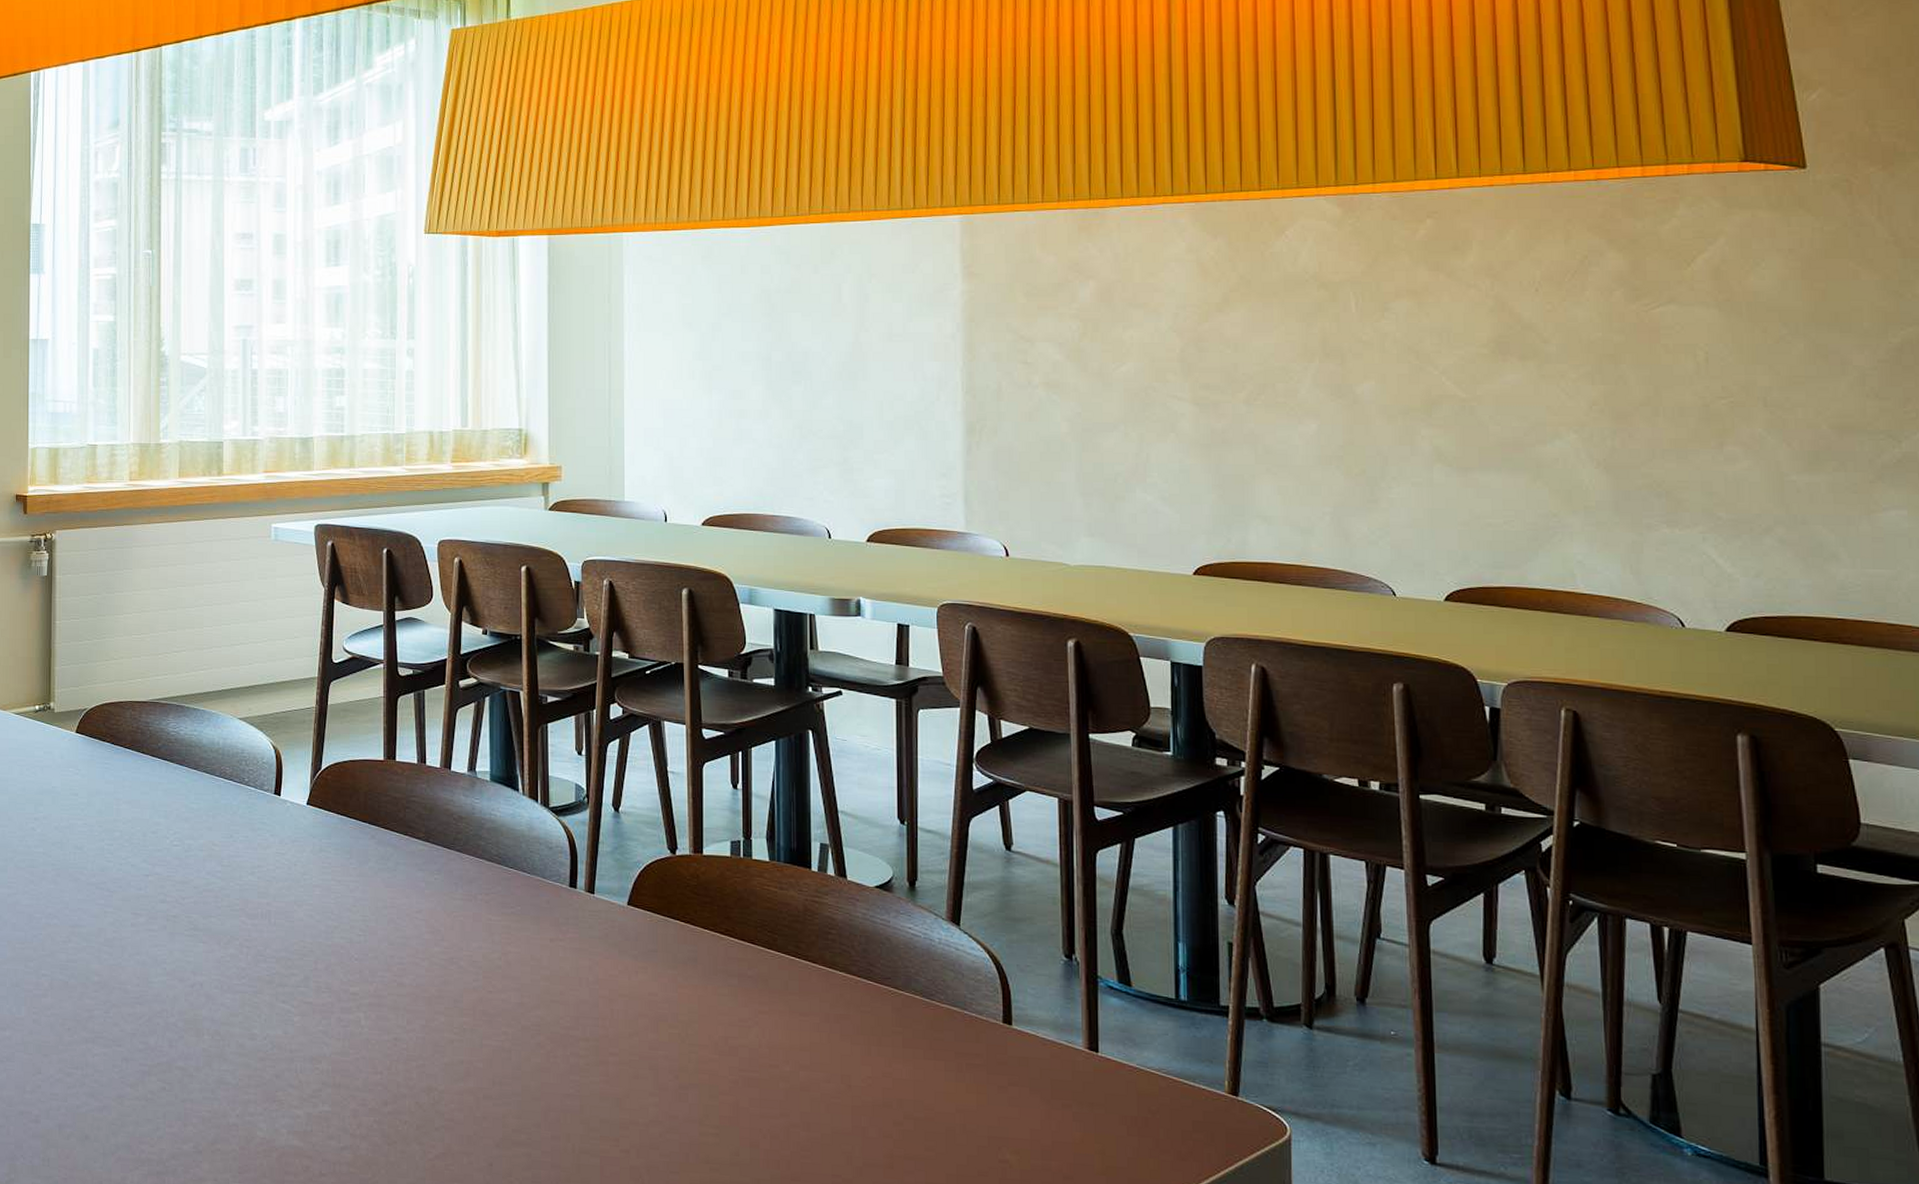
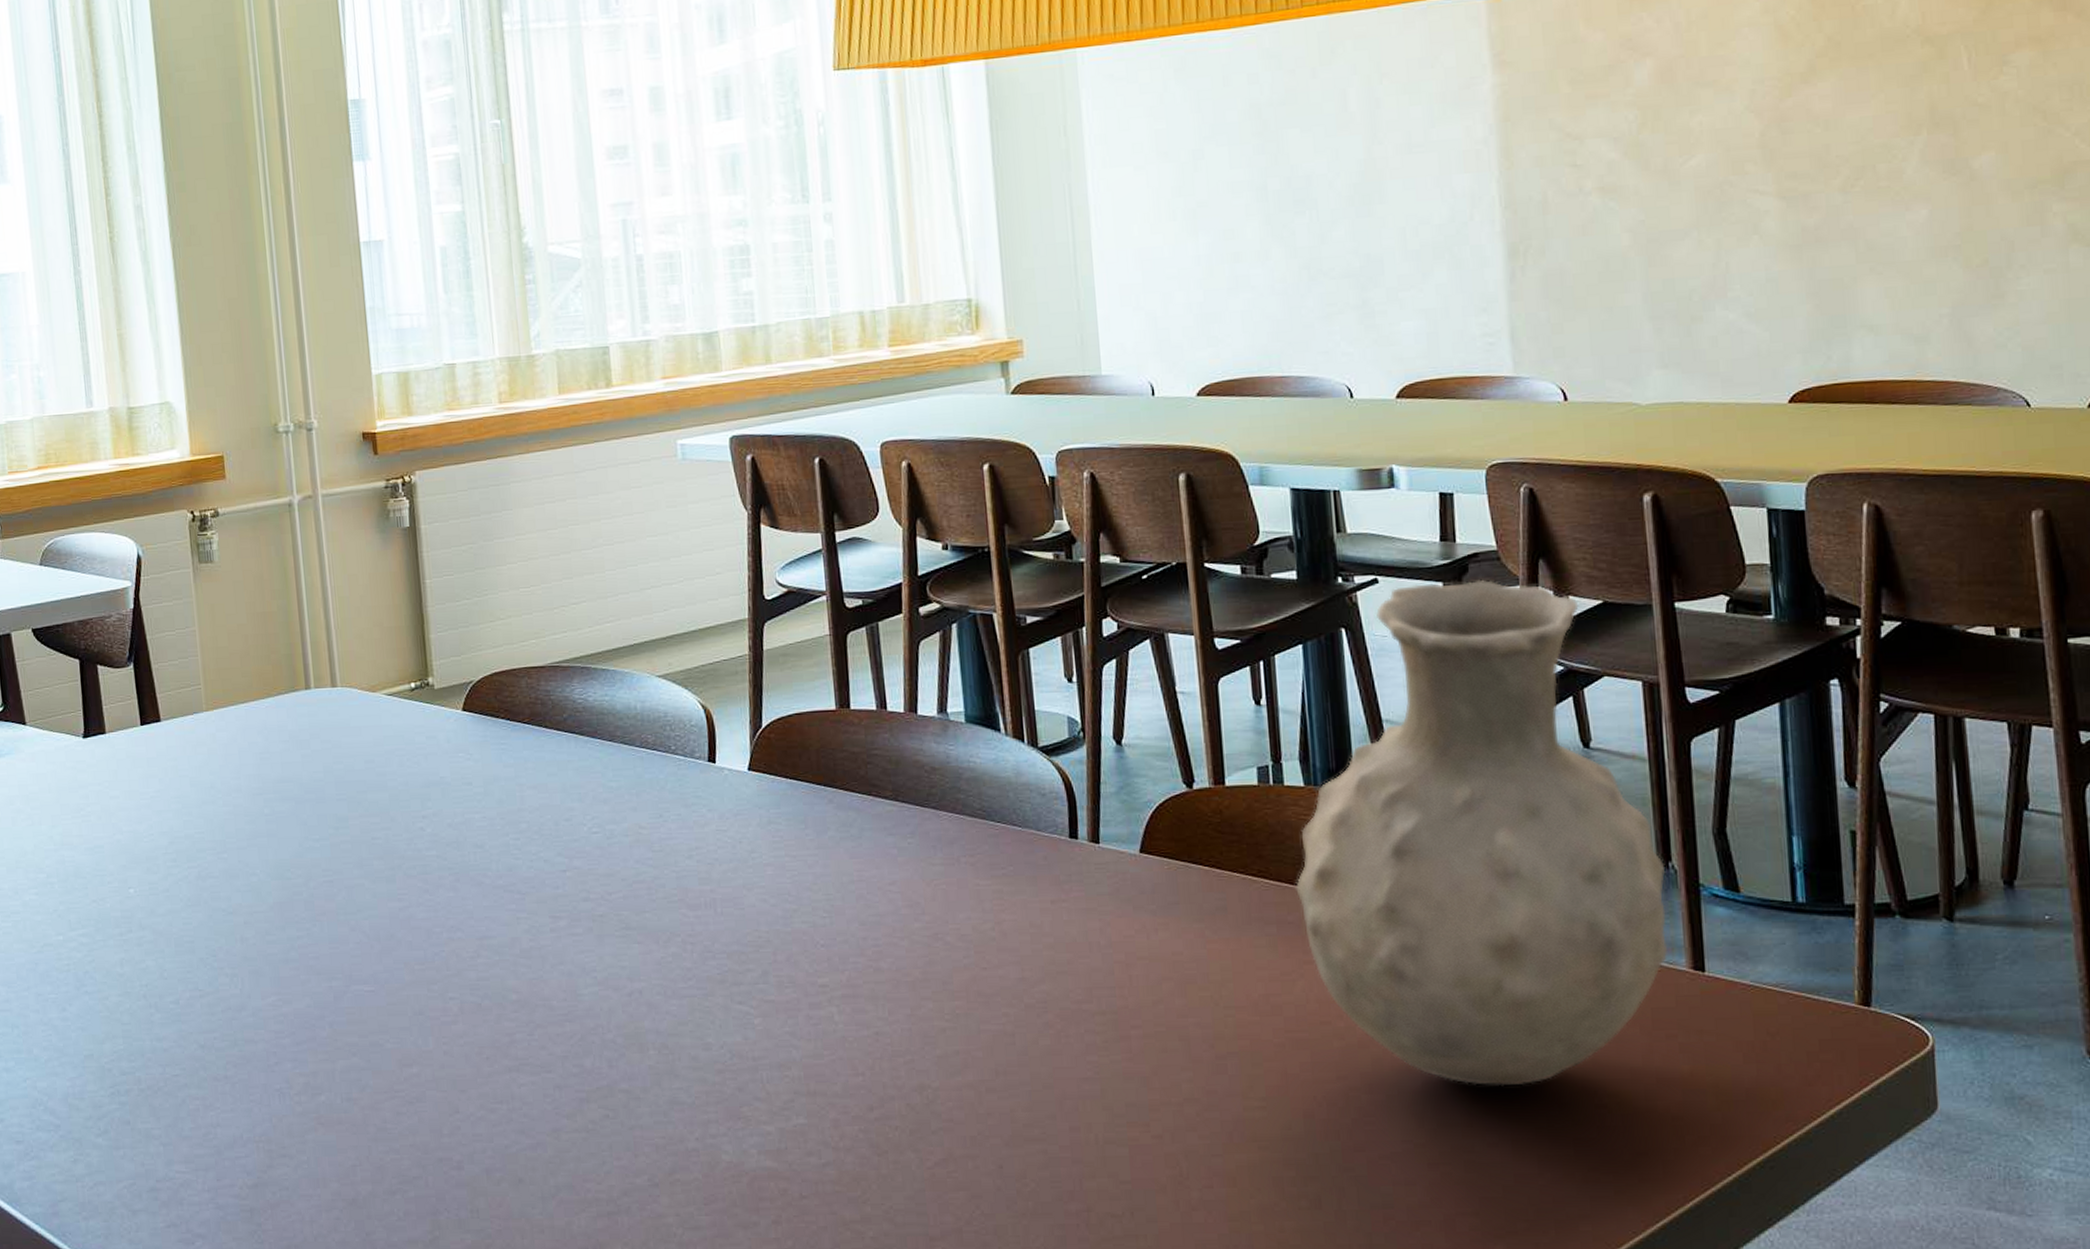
vase: none [756,699,1070,1136] -> present [1295,579,1669,1086]

